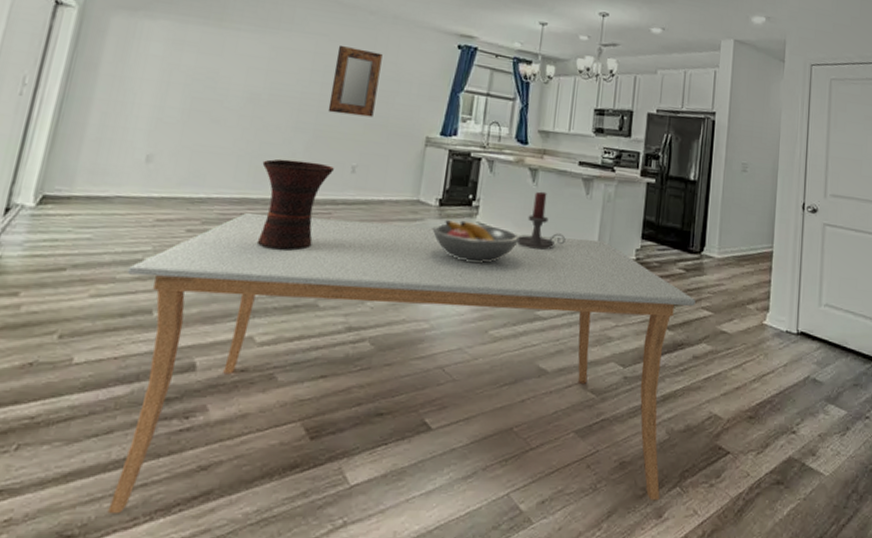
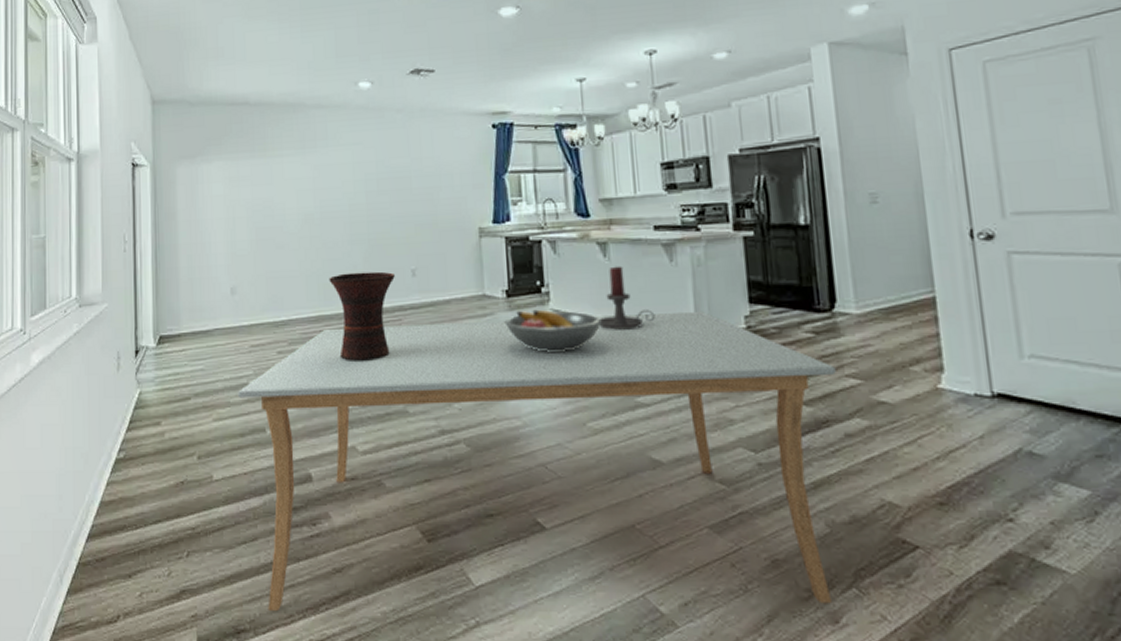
home mirror: present [328,46,383,117] -> none [373,150,421,220]

